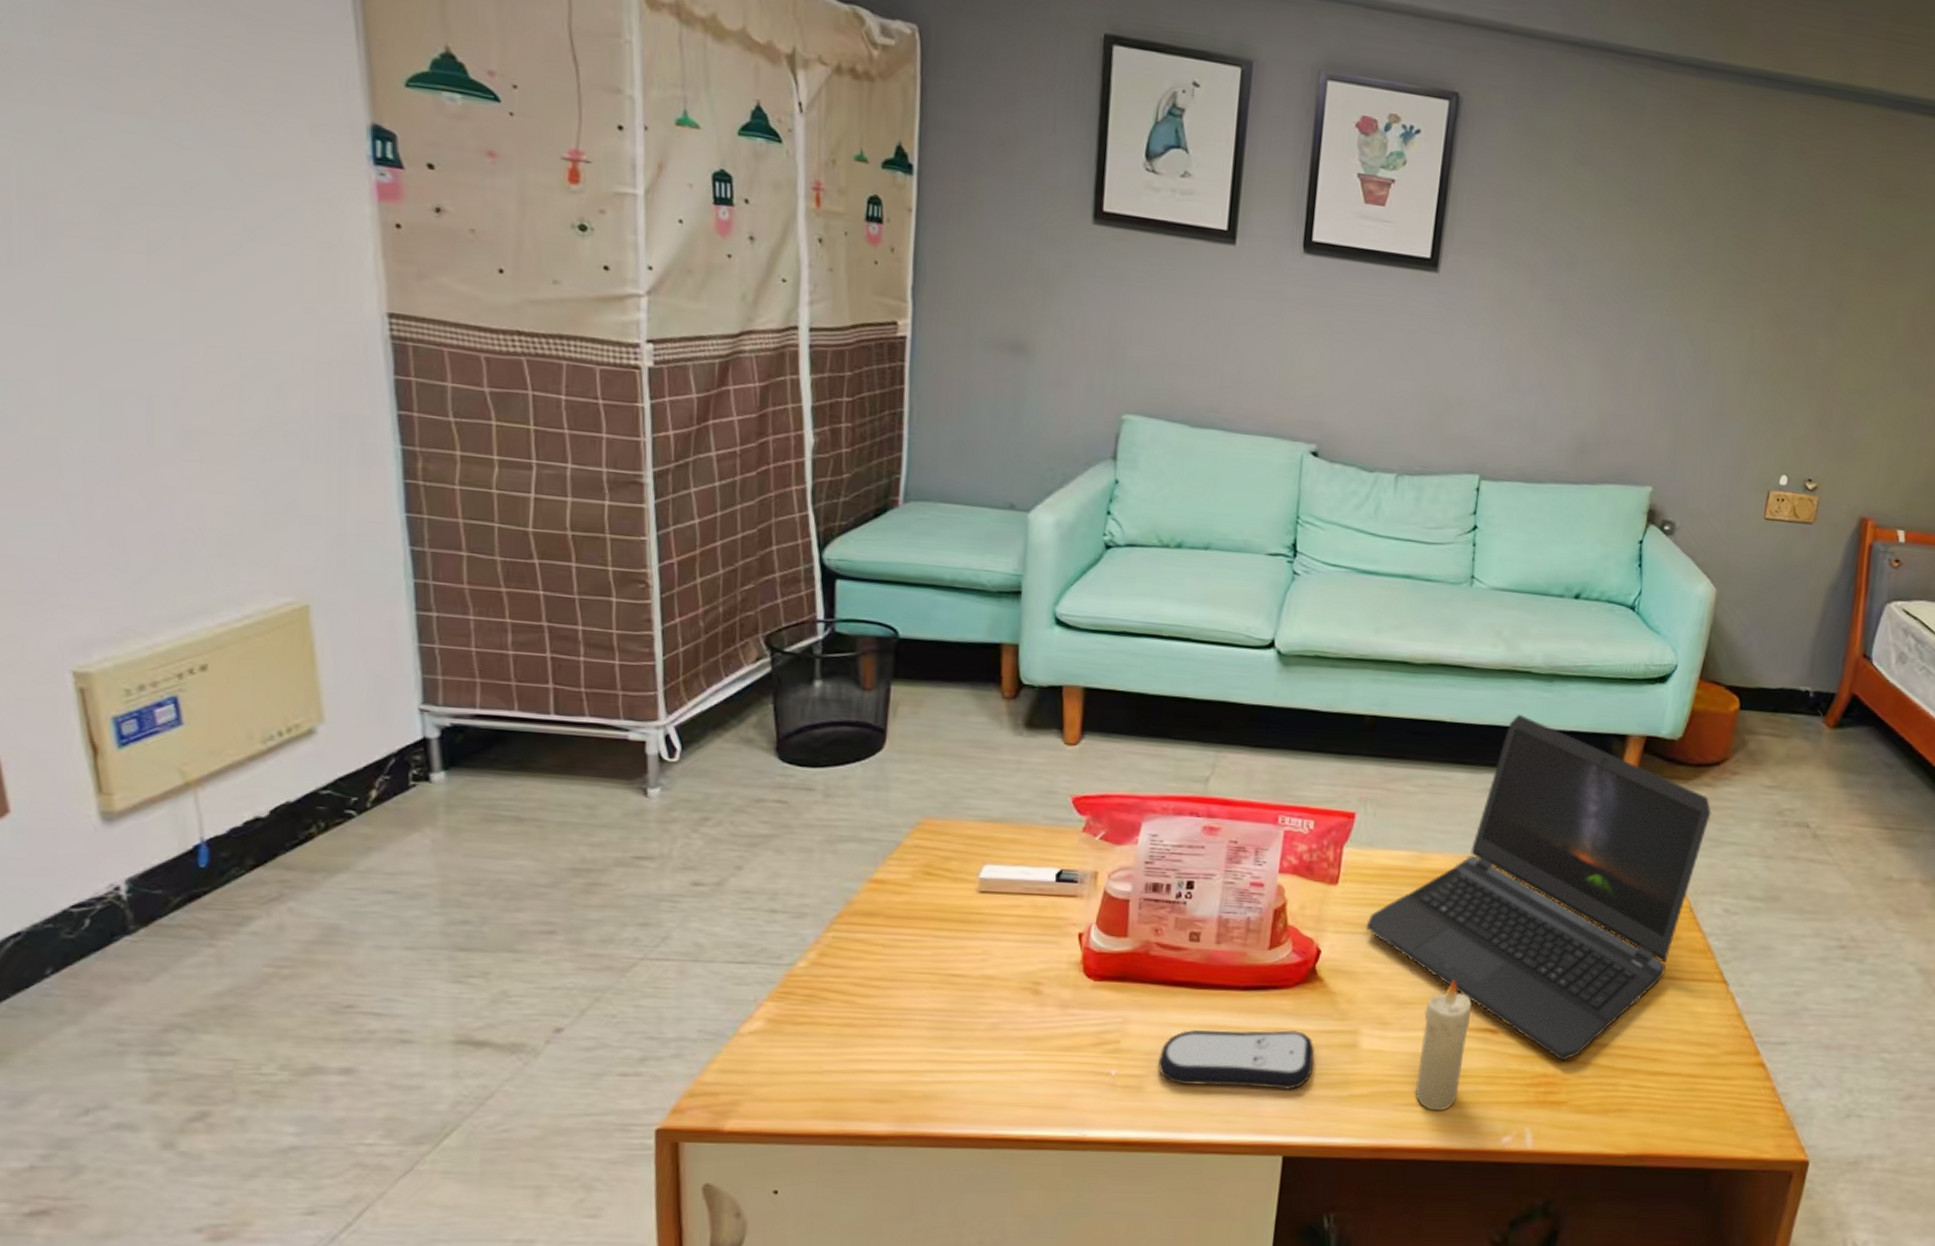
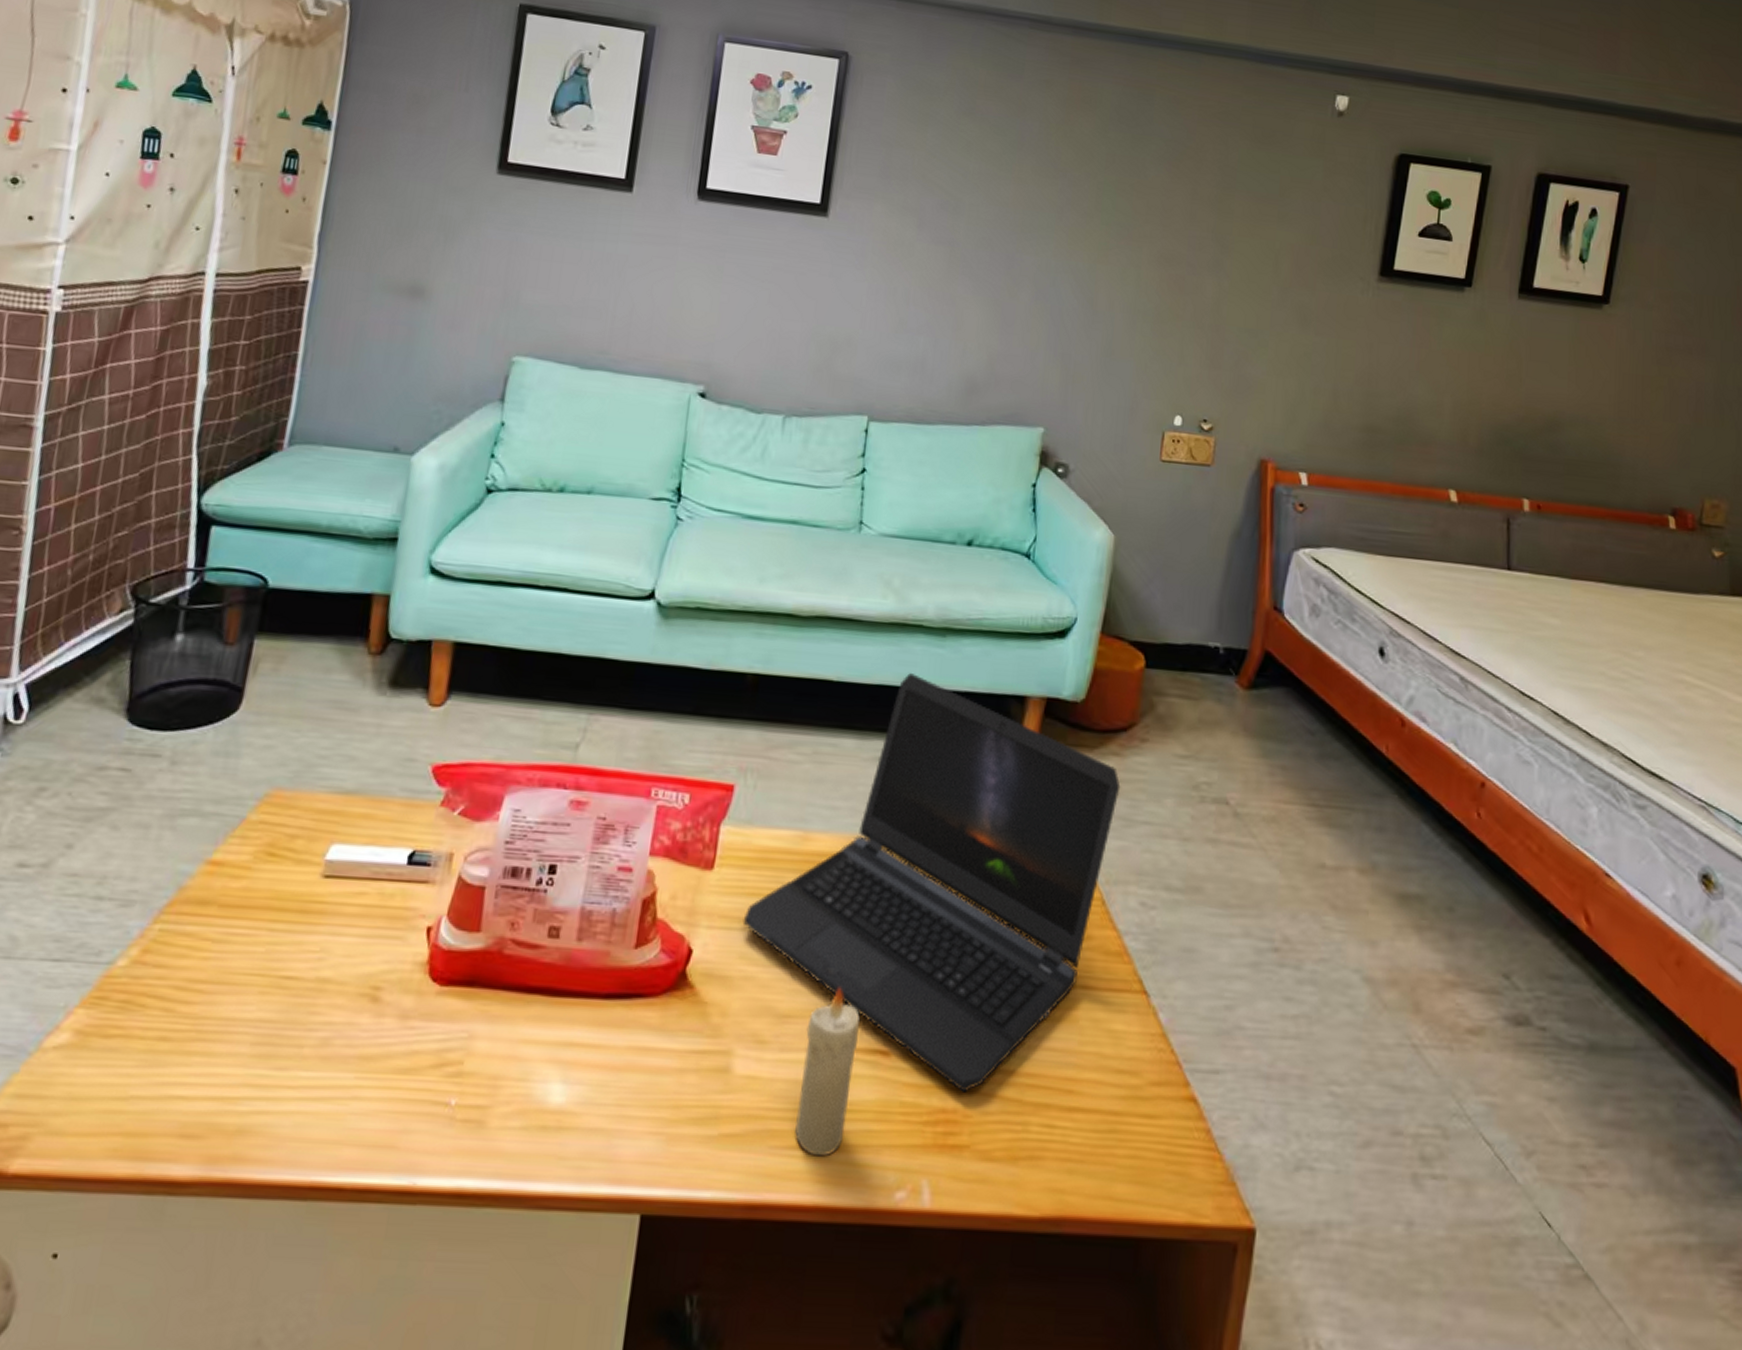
remote control: present [1157,1030,1314,1090] -> none [503,1048,682,1126]

